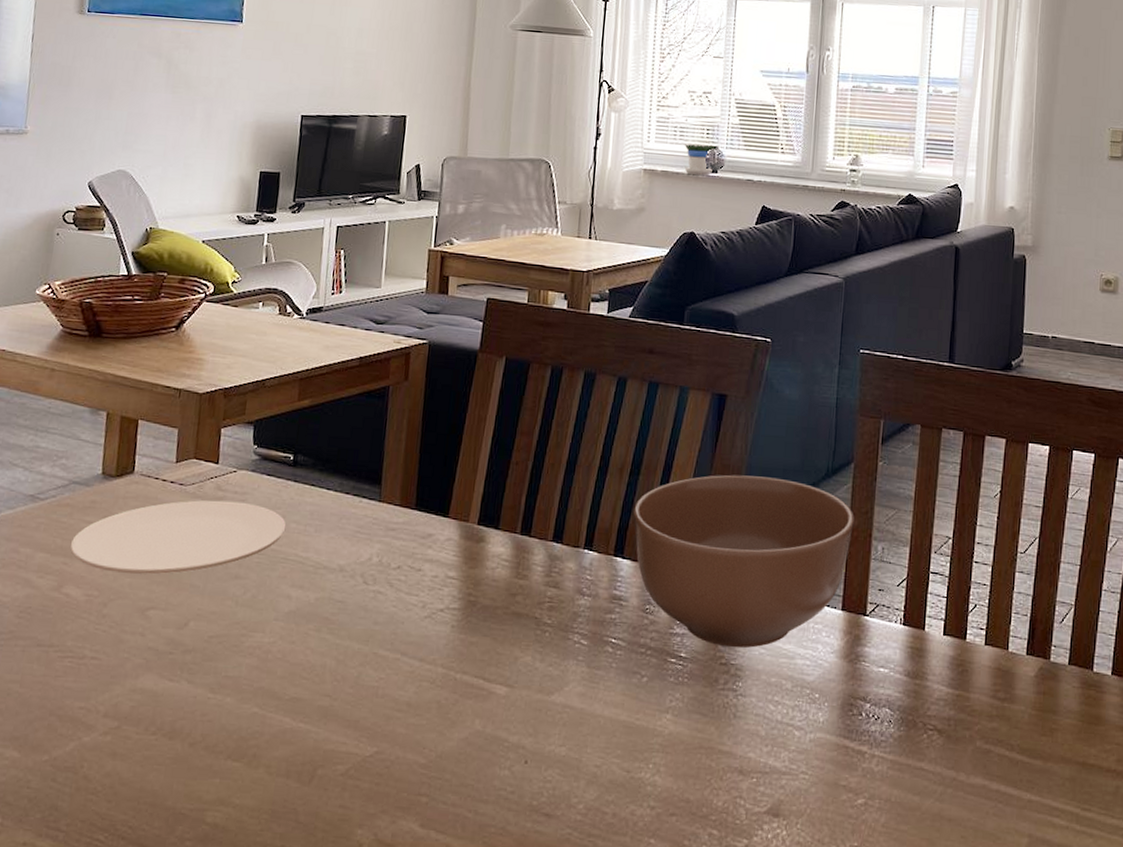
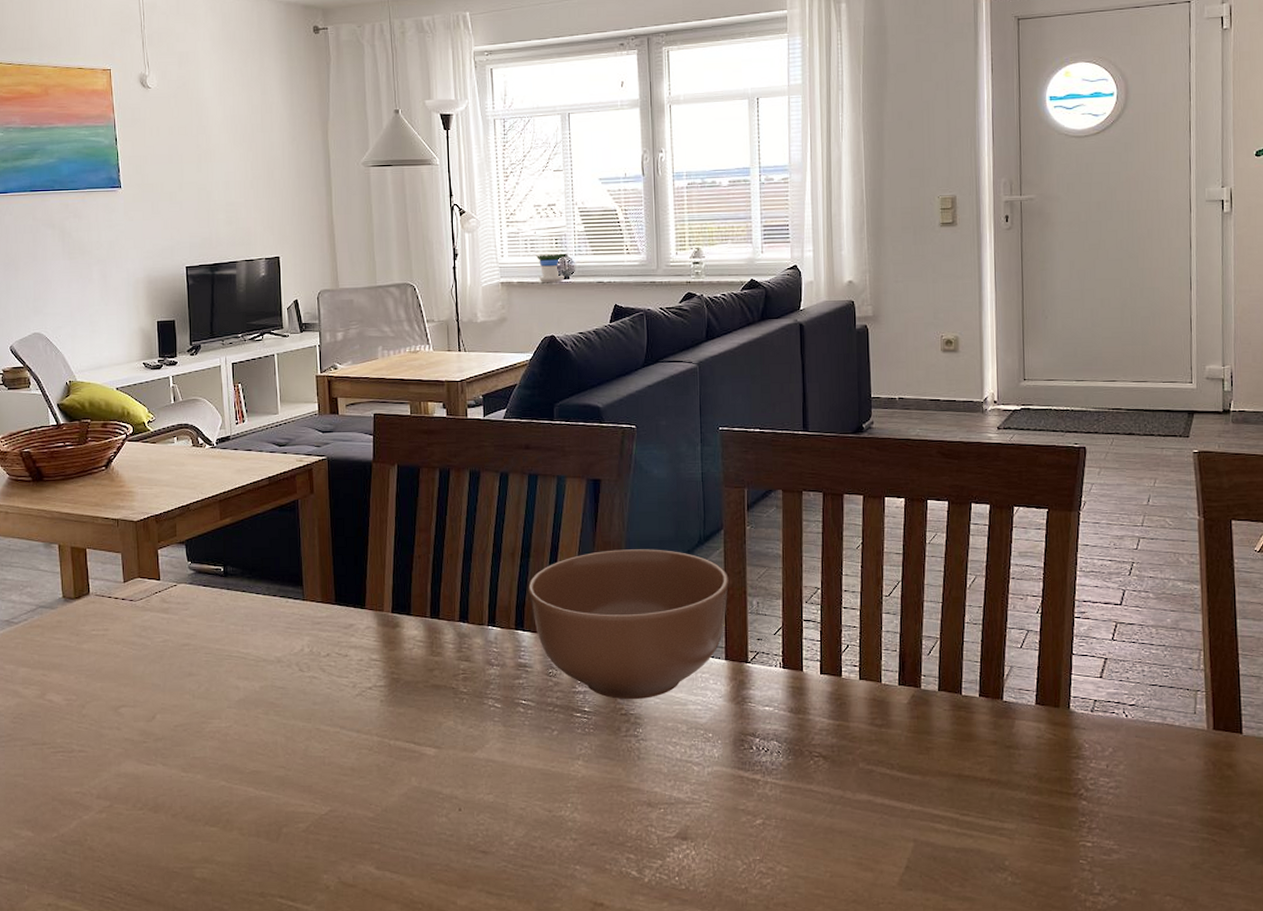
plate: present [71,500,287,575] -> none [47,611,226,679]

